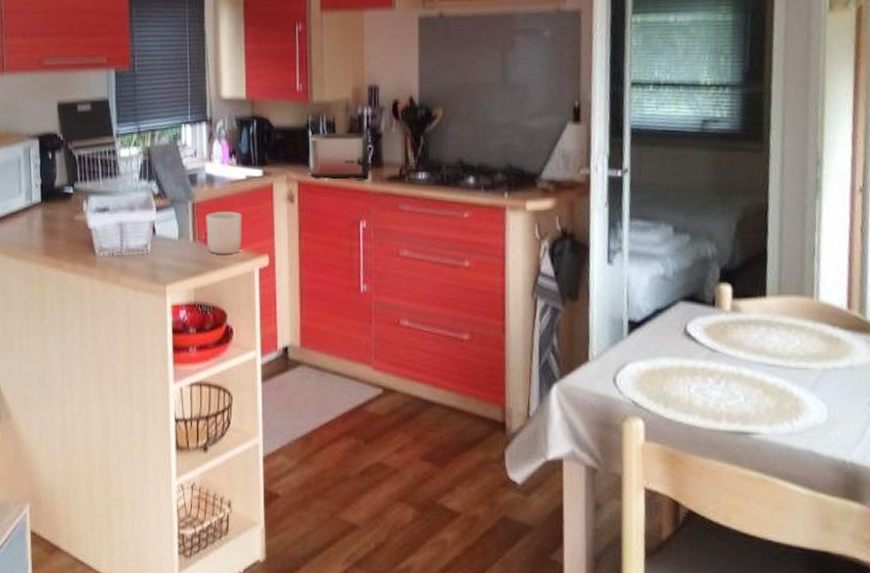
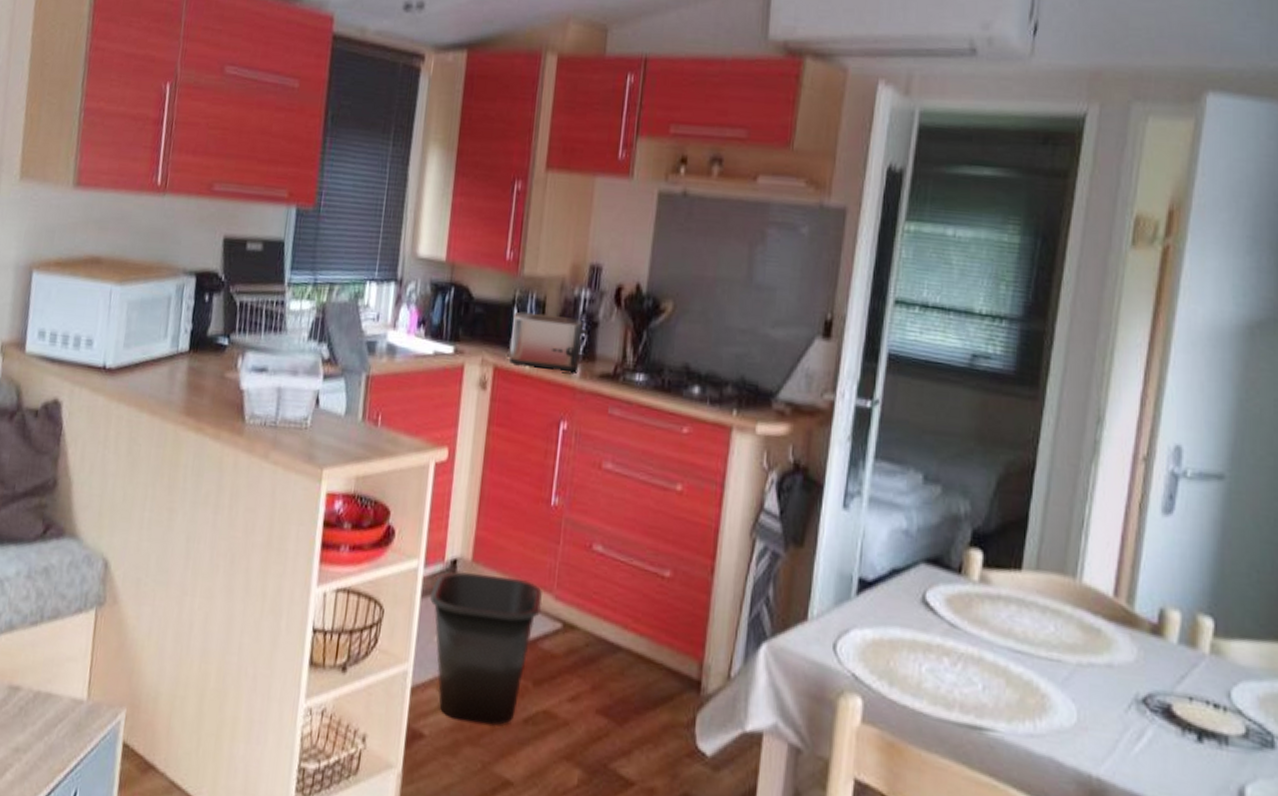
mug: present [206,211,243,254] -> none [378,389,424,442]
waste bin: none [269,356,364,479] -> present [430,571,543,725]

